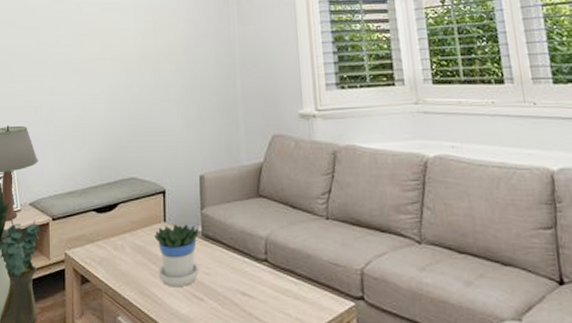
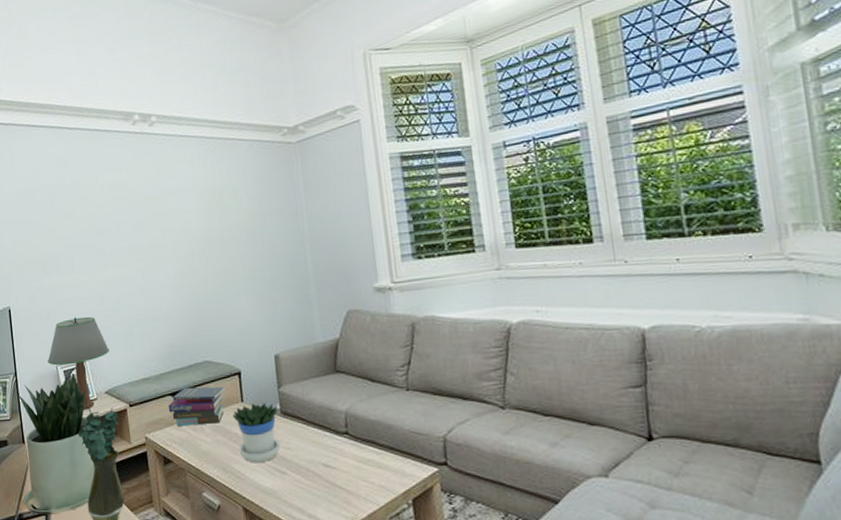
books: none [90,203,150,244] -> present [168,387,226,426]

